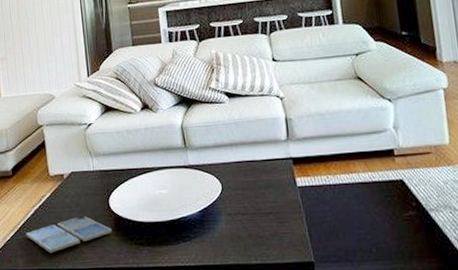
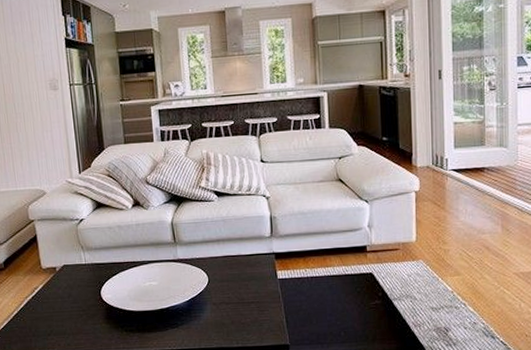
drink coaster: present [26,217,112,253] -> none [19,306,103,340]

